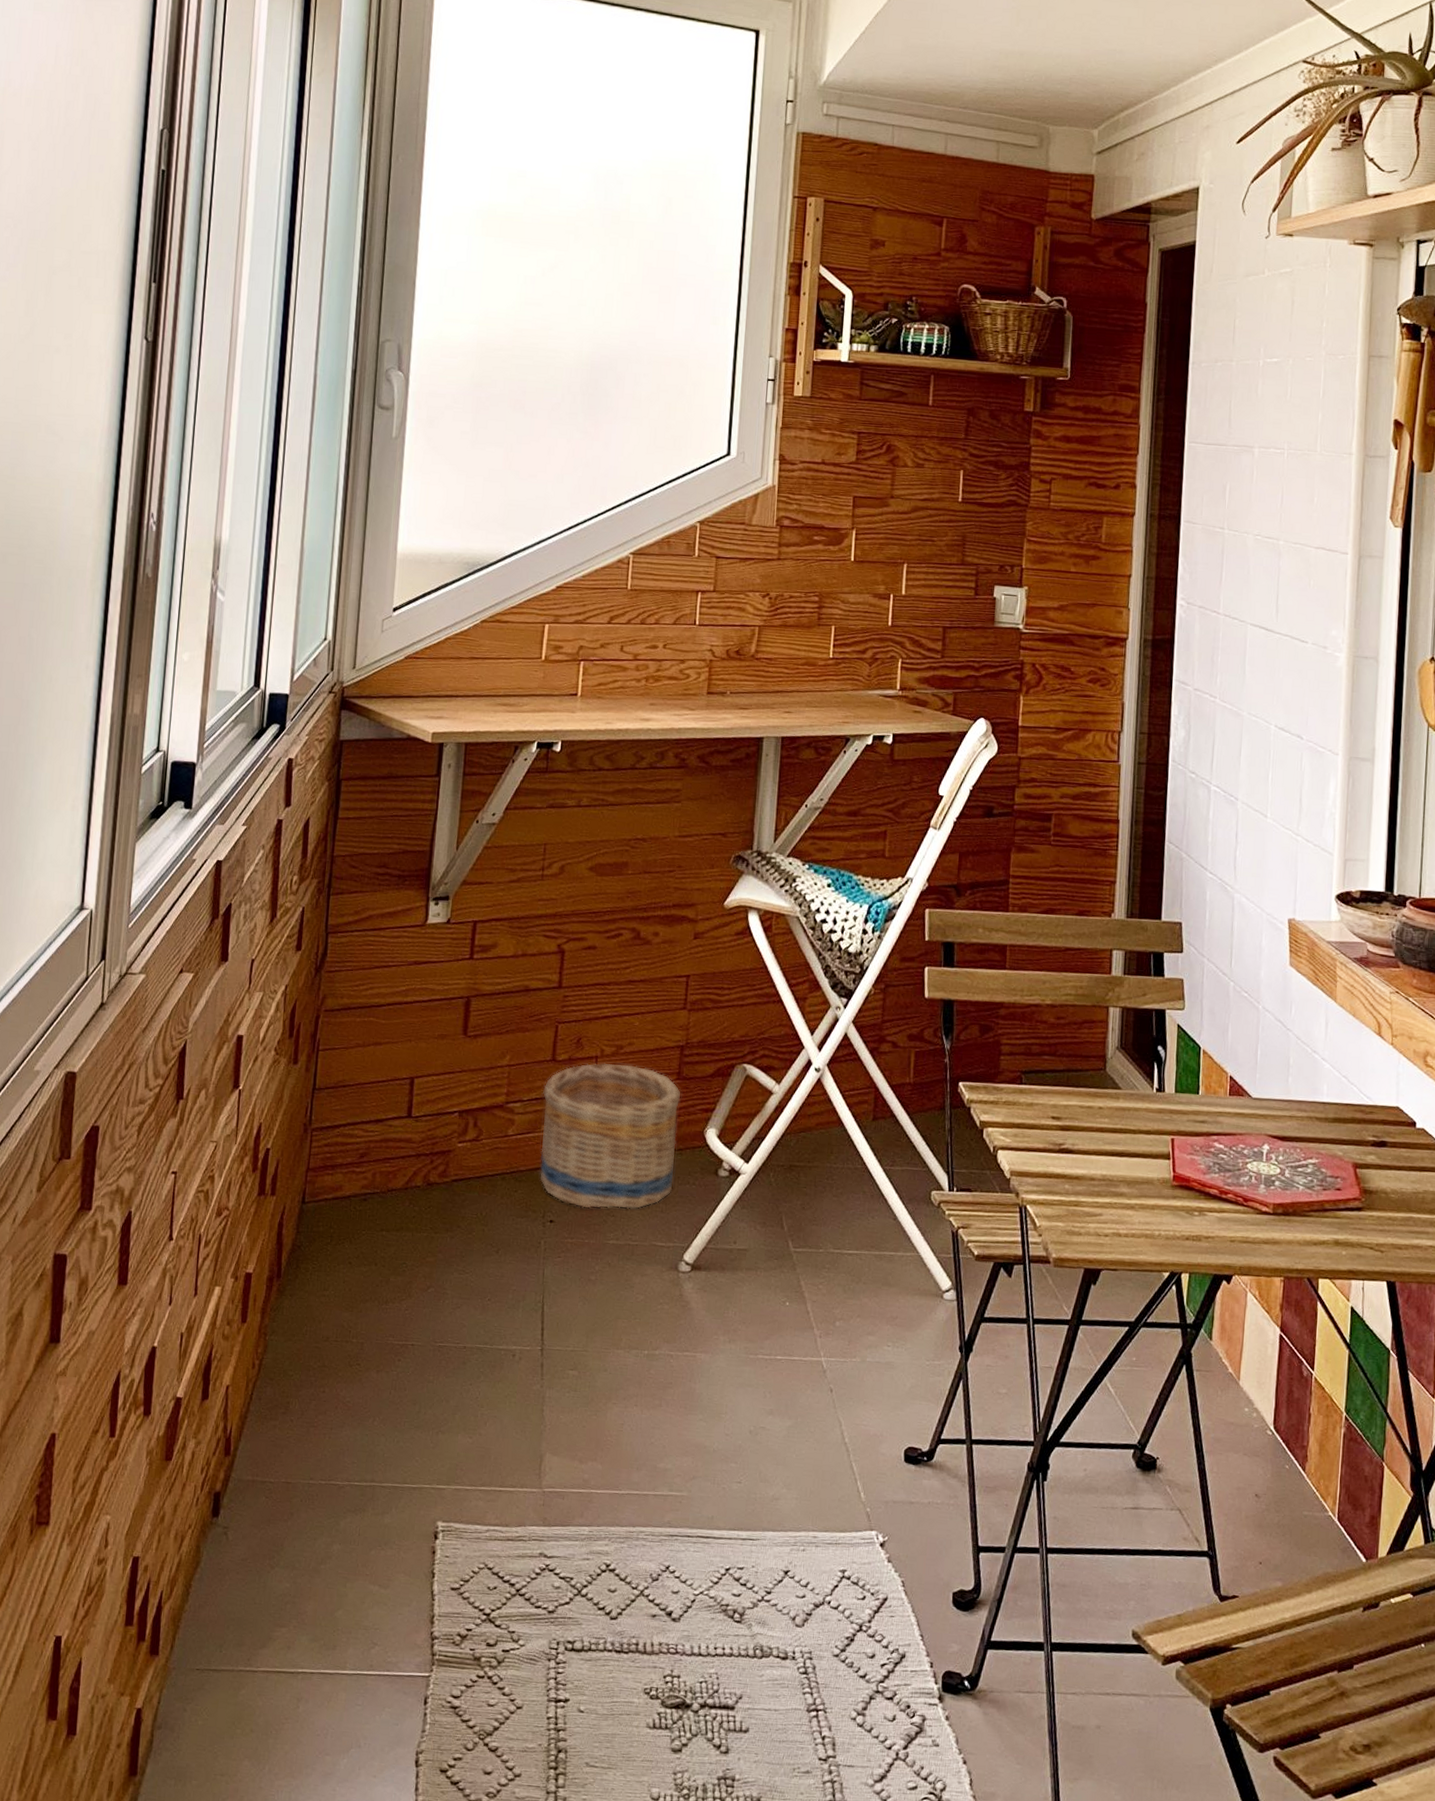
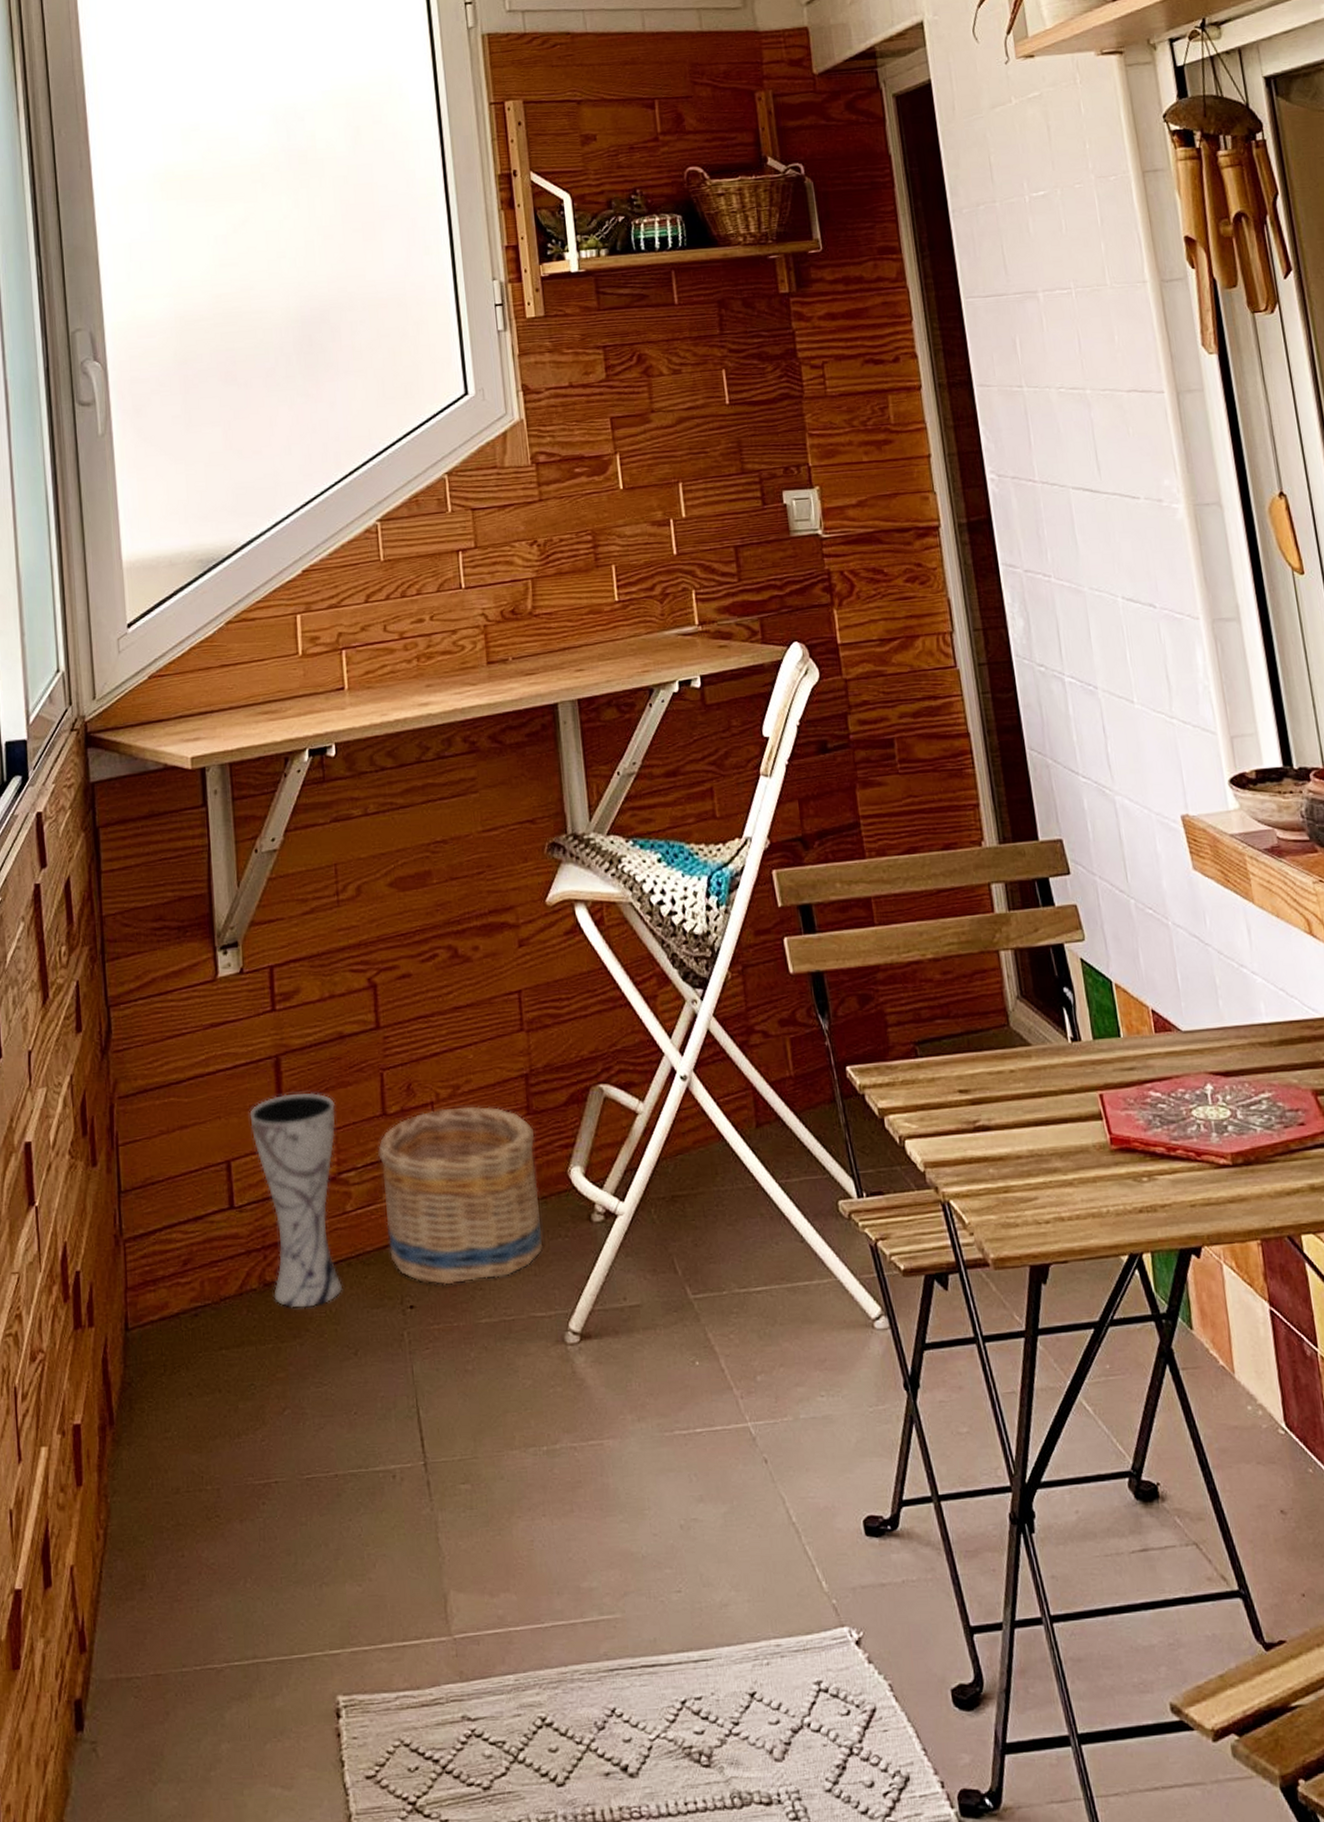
vase: none [434,1030,512,1209] -> present [249,1092,343,1308]

